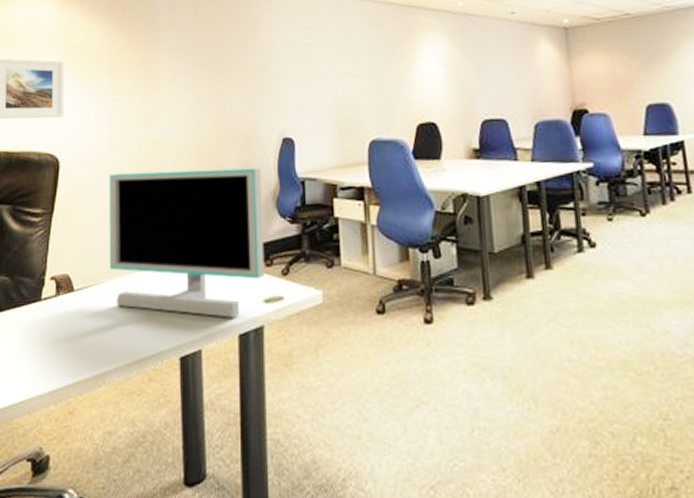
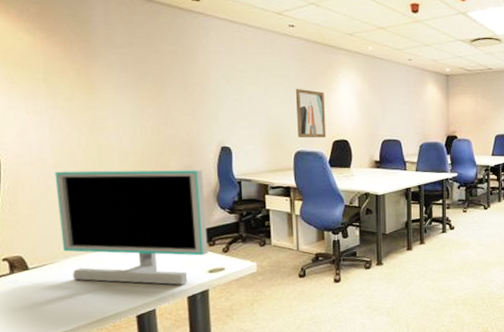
wall art: none [368,60,408,123] -> present [295,88,327,138]

